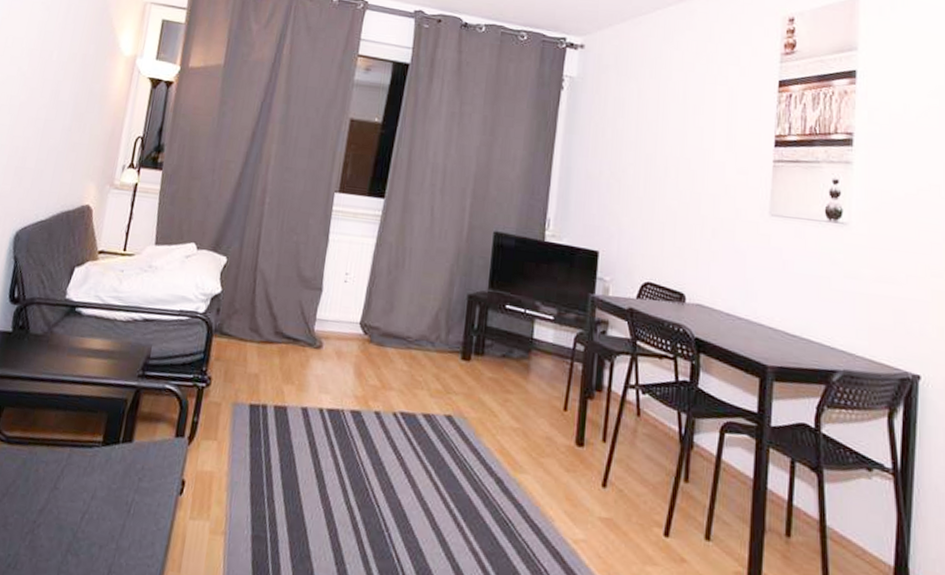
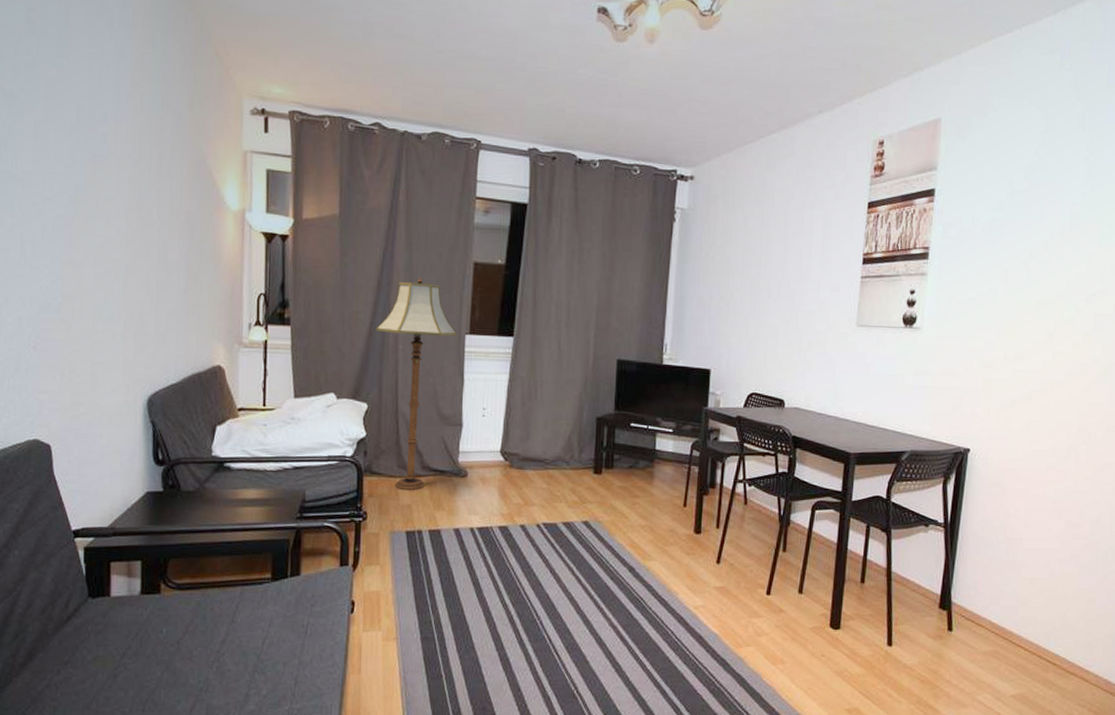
floor lamp: none [244,131,327,358] -> present [376,278,458,490]

